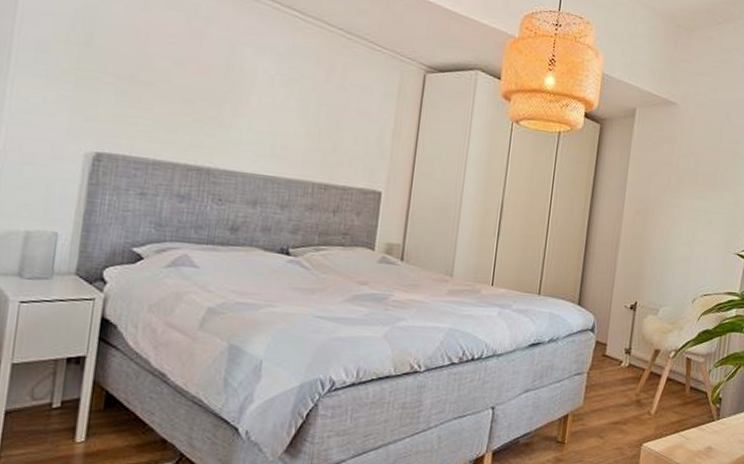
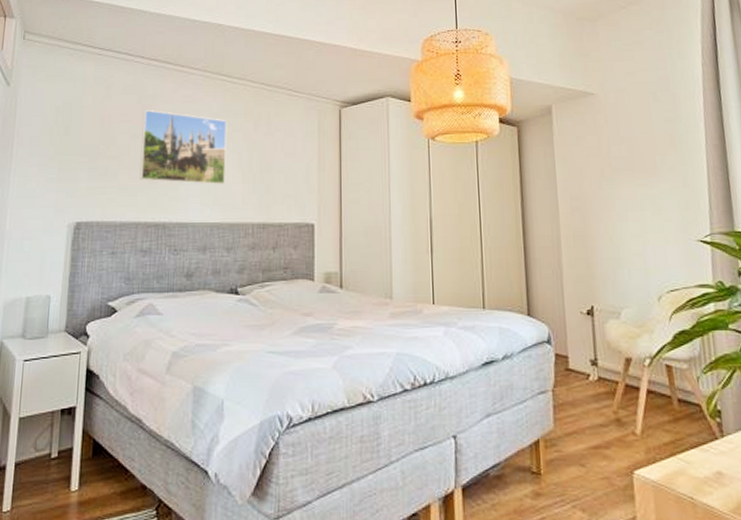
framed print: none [181,33,296,136] -> present [139,109,228,185]

